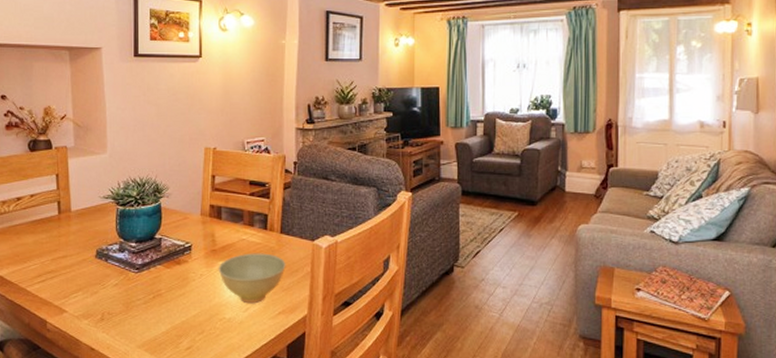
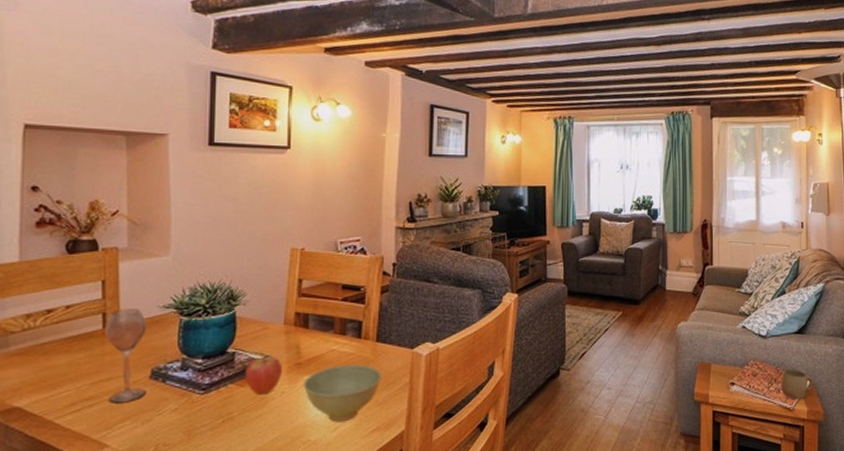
wineglass: none [59,198,93,277] -> present [104,309,147,403]
fruit: none [169,238,201,276] -> present [244,351,283,395]
mug: none [695,278,733,311] -> present [782,369,813,401]

